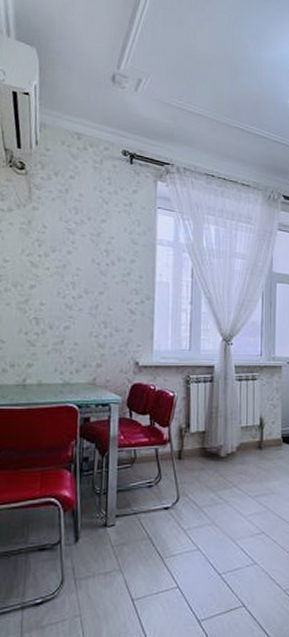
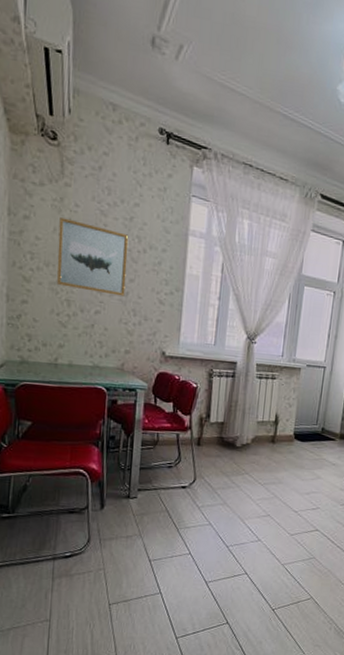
wall art: none [25,239,97,309] -> present [57,217,129,296]

